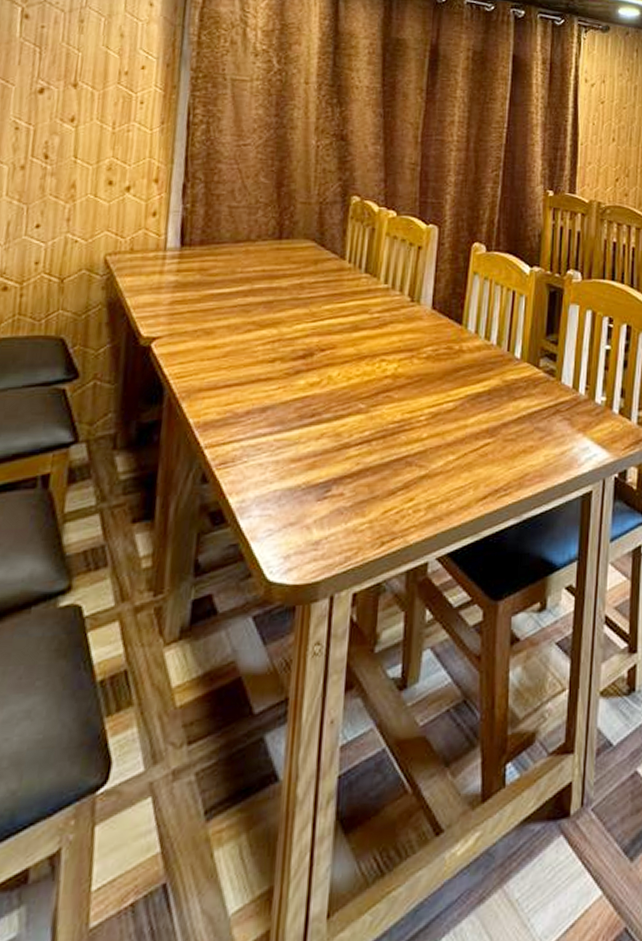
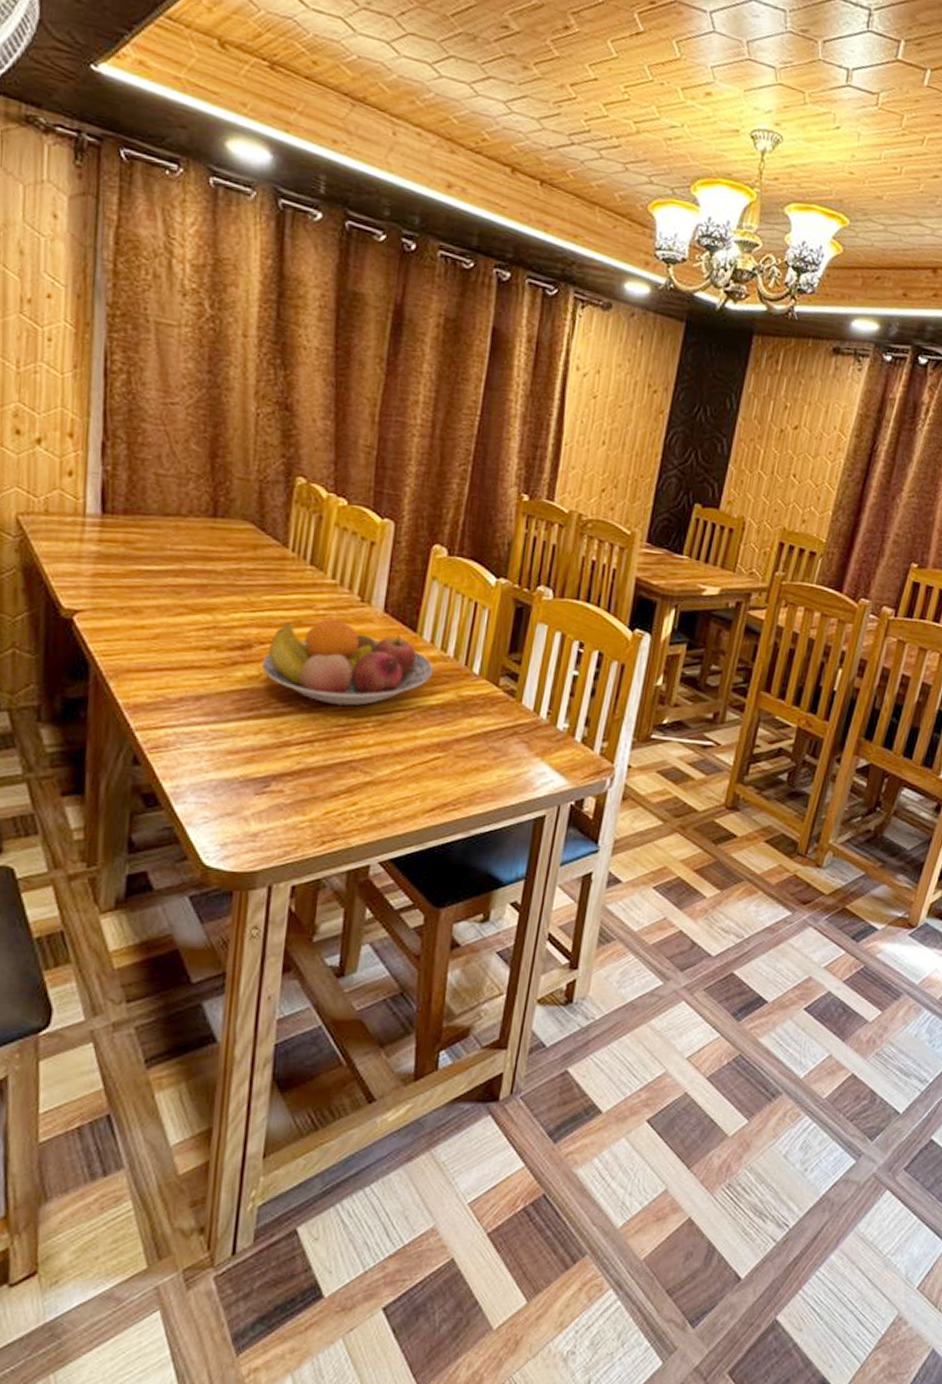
fruit bowl: none [322,322,479,403] -> present [261,620,433,706]

